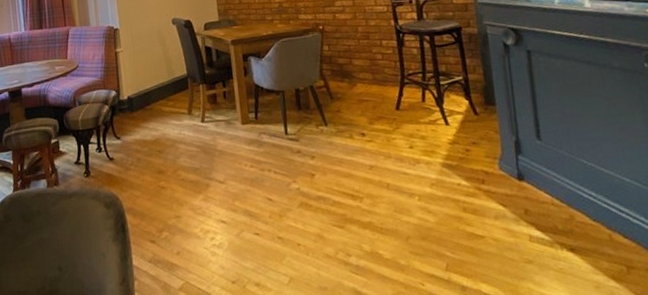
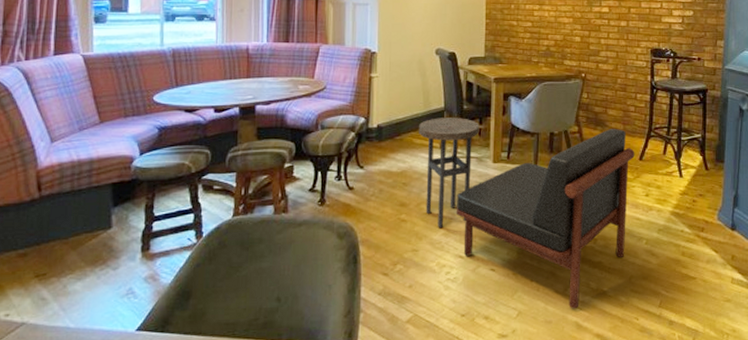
side table: none [166,82,224,194] -> present [419,118,480,229]
armchair: none [211,78,397,274] -> present [455,128,635,309]

